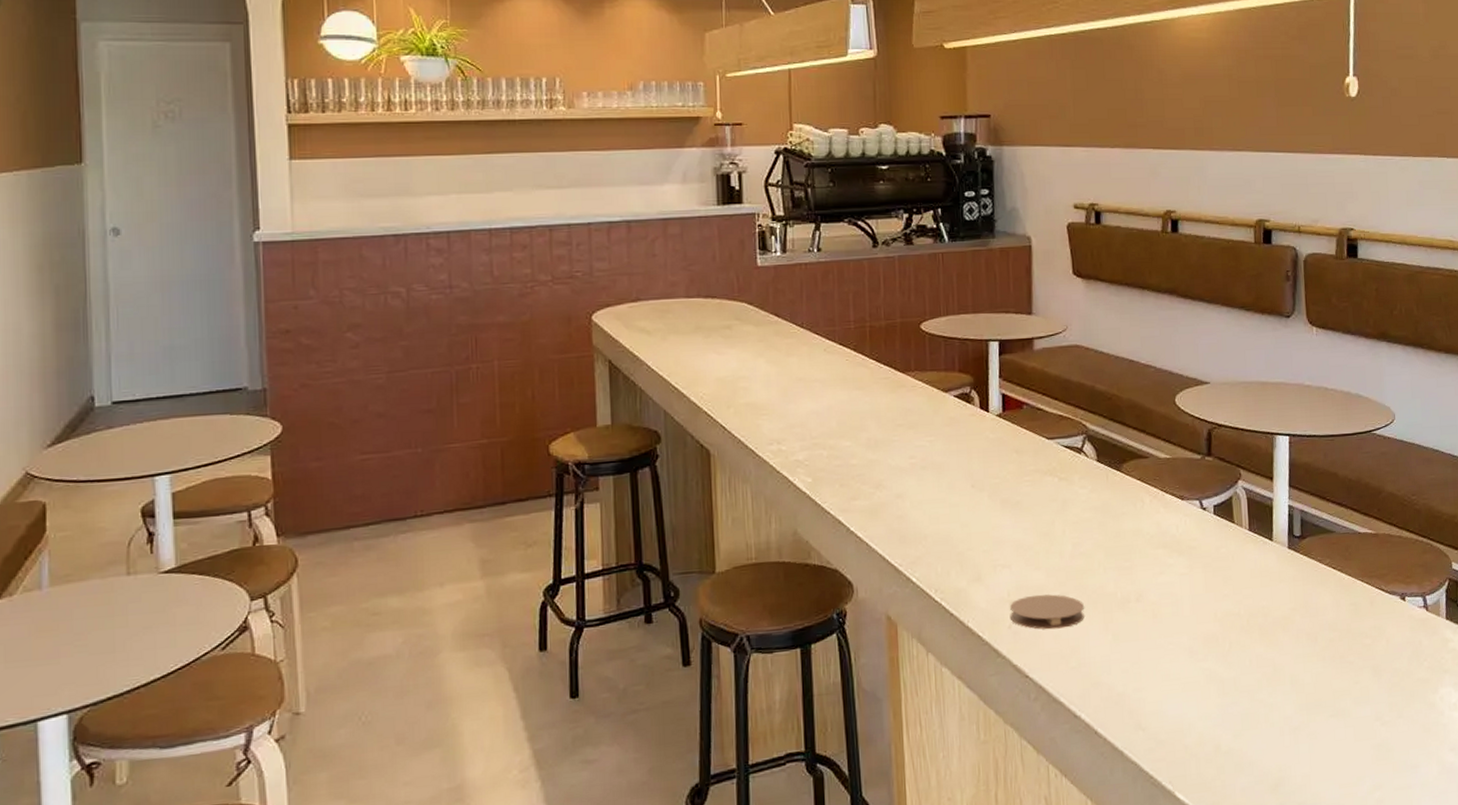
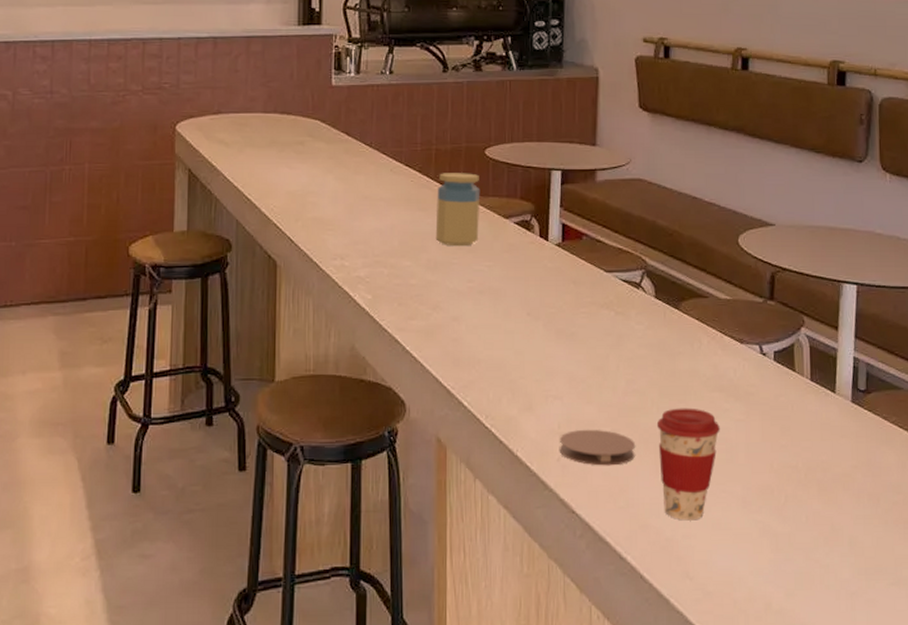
jar: none [873,348,919,424] -> present [435,173,480,247]
coffee cup: none [1104,566,1165,675] -> present [656,408,720,521]

